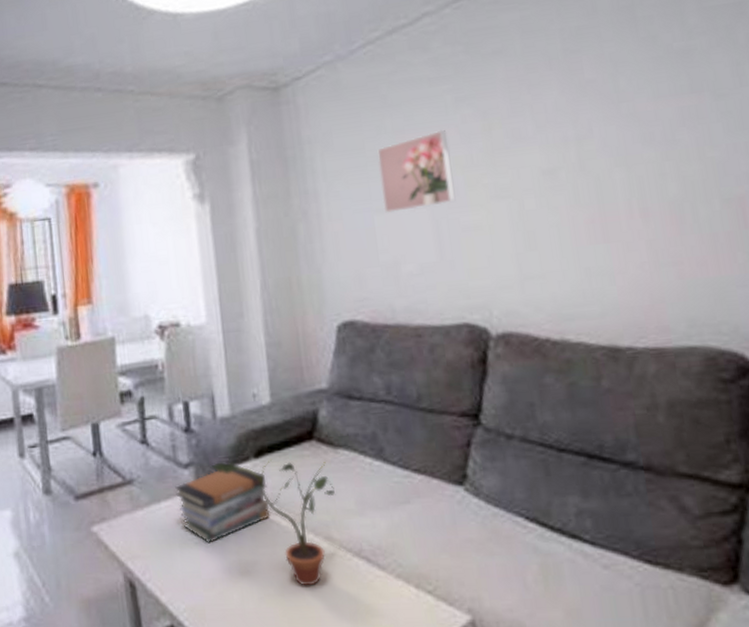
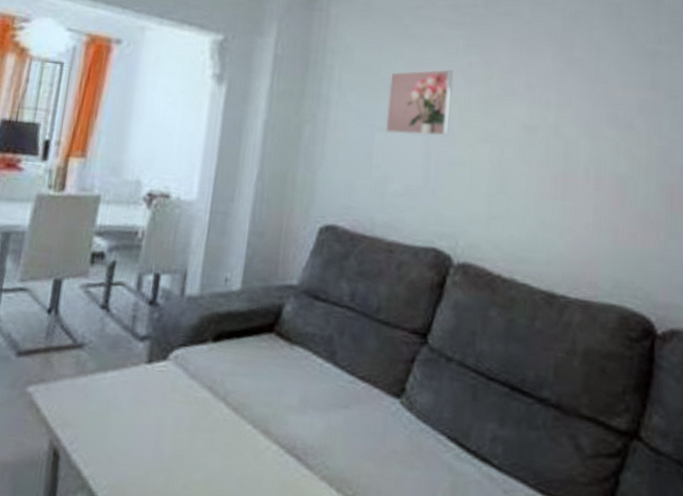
book stack: present [175,464,269,543] -> none [124,344,219,421]
potted plant: present [212,459,335,586] -> none [168,339,282,478]

